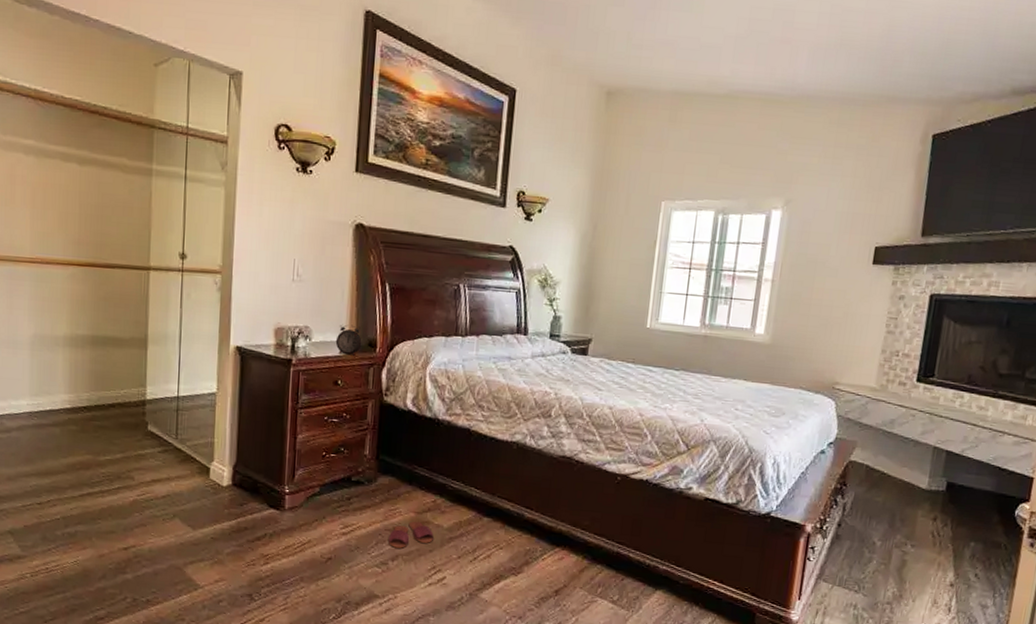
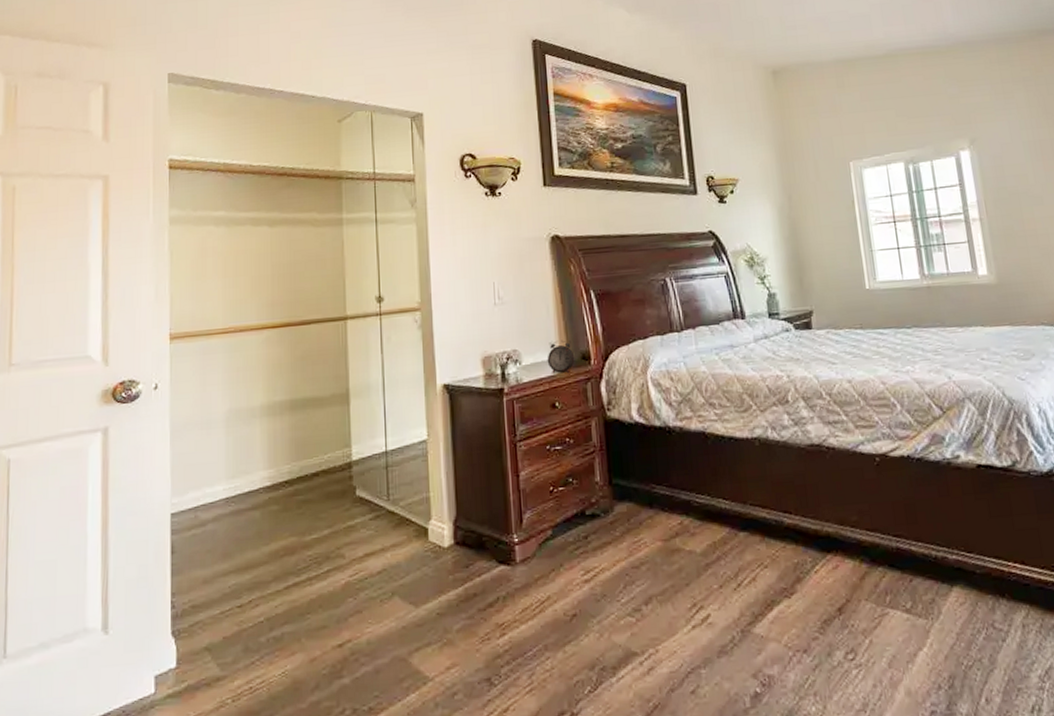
slippers: present [387,521,434,549] -> none [636,550,688,588]

